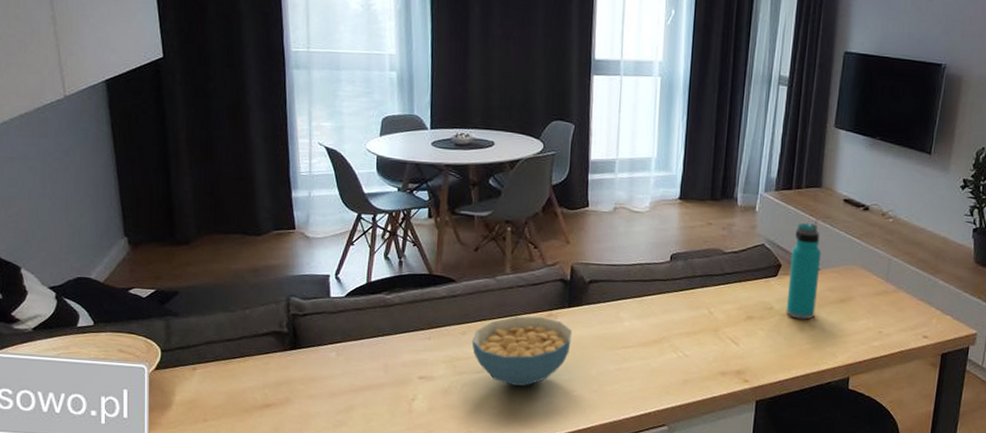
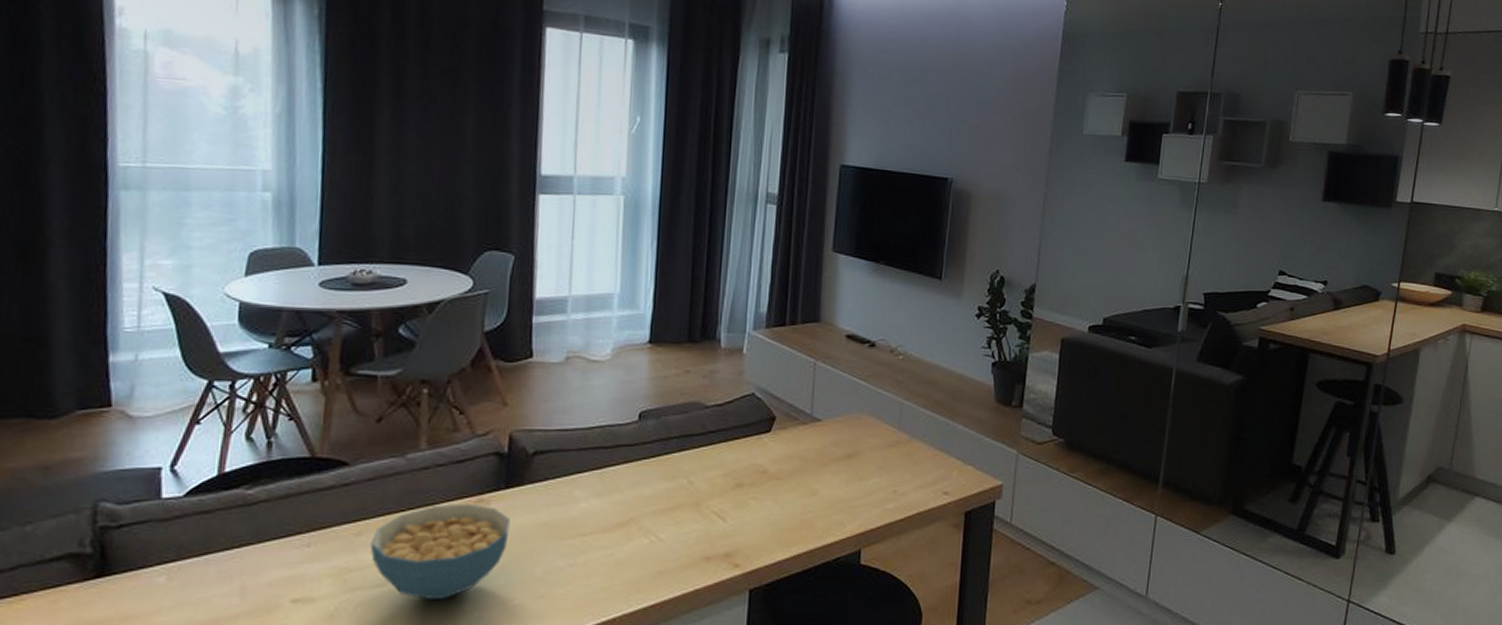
water bottle: present [785,223,822,320] -> none [782,365,823,483]

